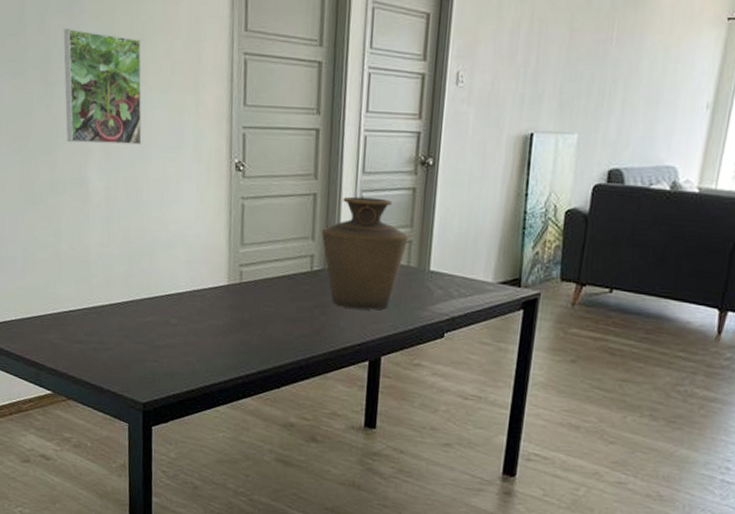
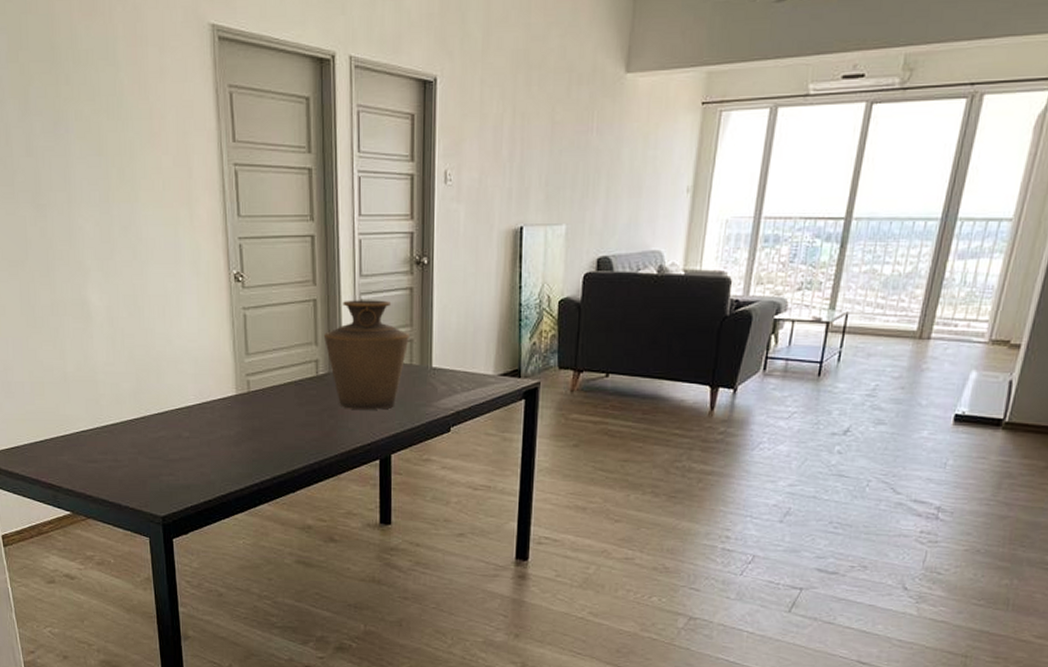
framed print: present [63,29,142,145] -> none [51,150,139,263]

